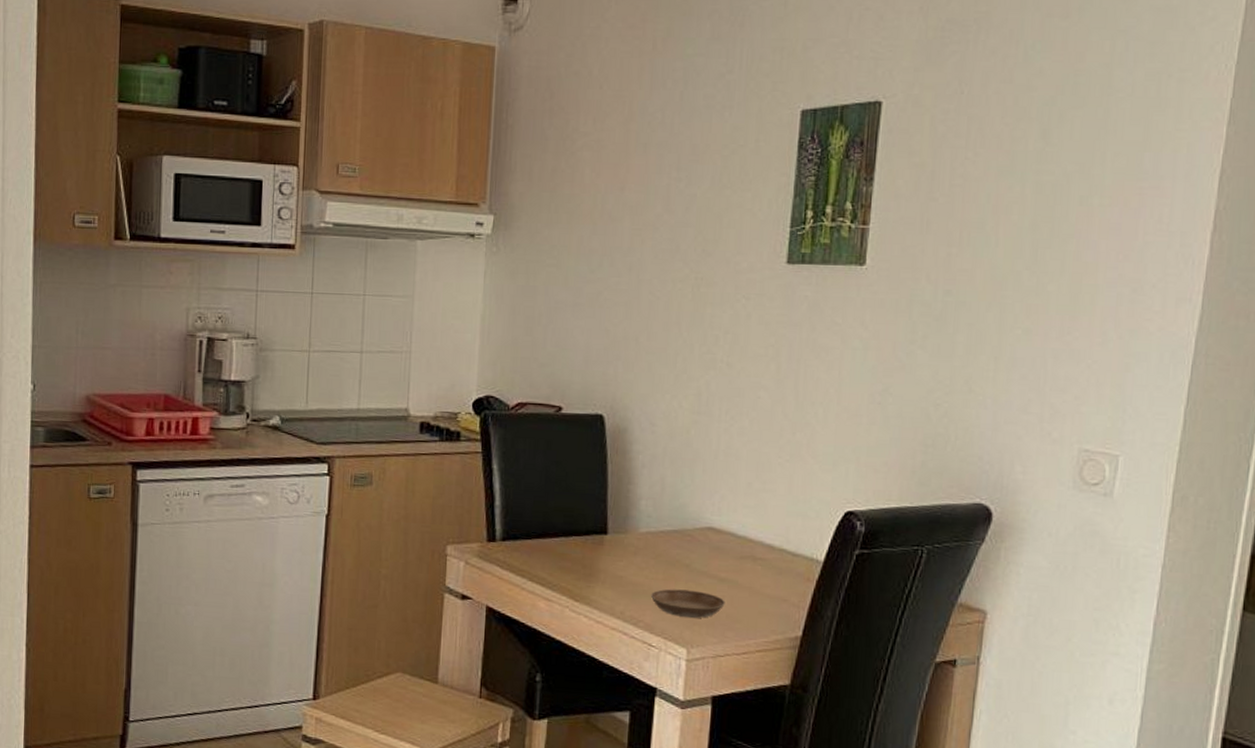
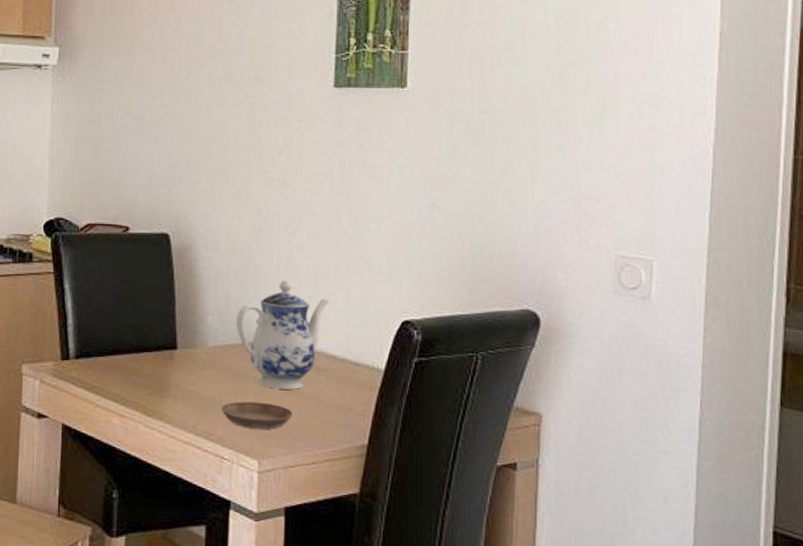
teapot: none [670,465,770,579] -> present [235,279,330,390]

